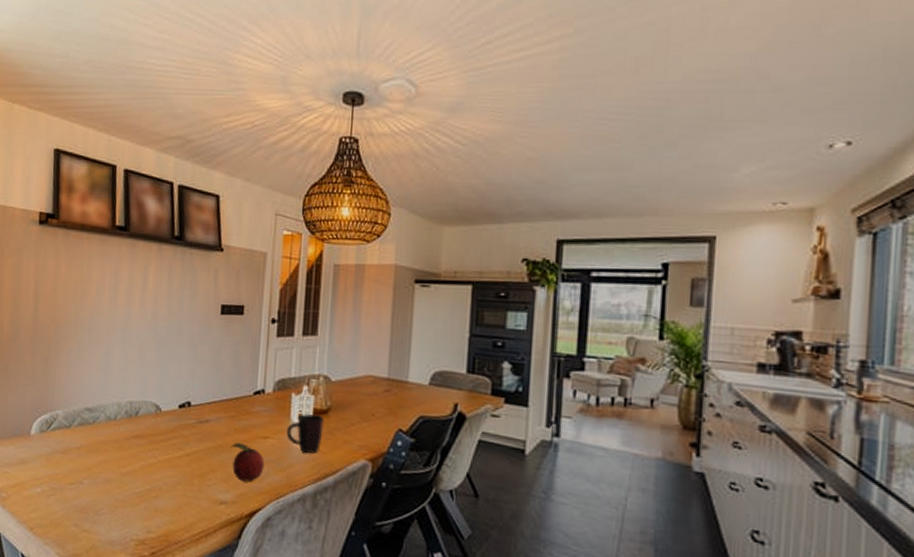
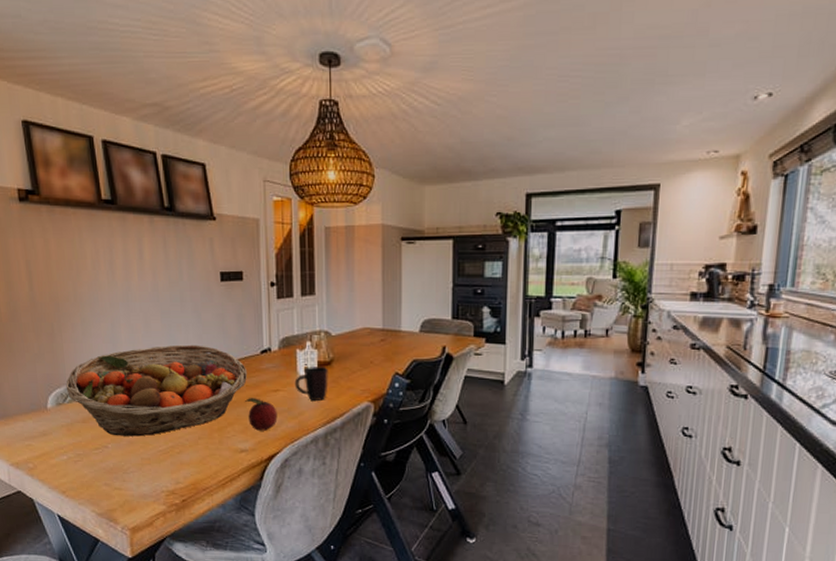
fruit basket: none [52,377,238,475] -> present [66,344,248,437]

